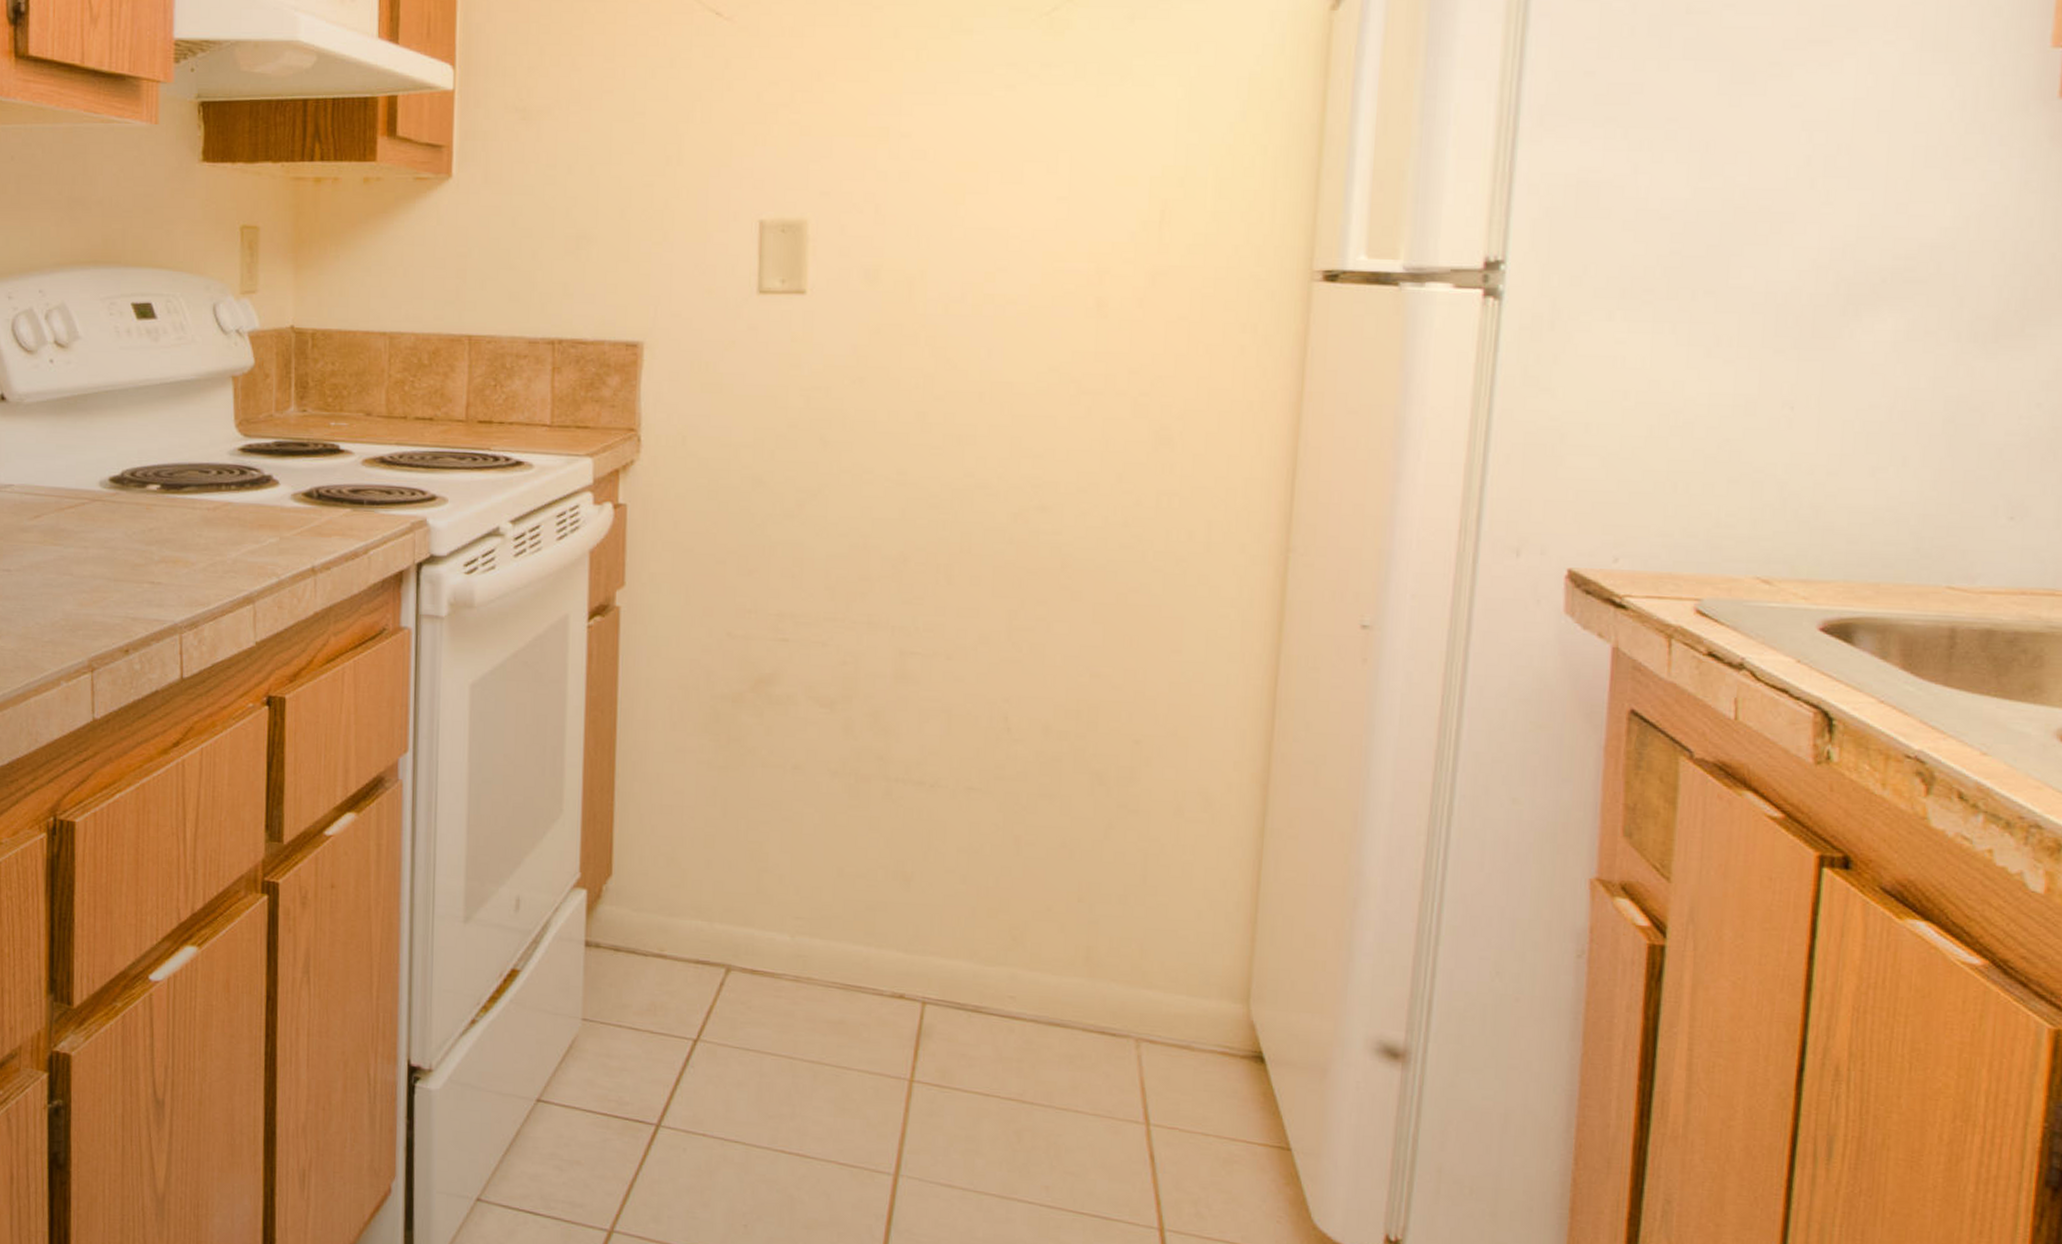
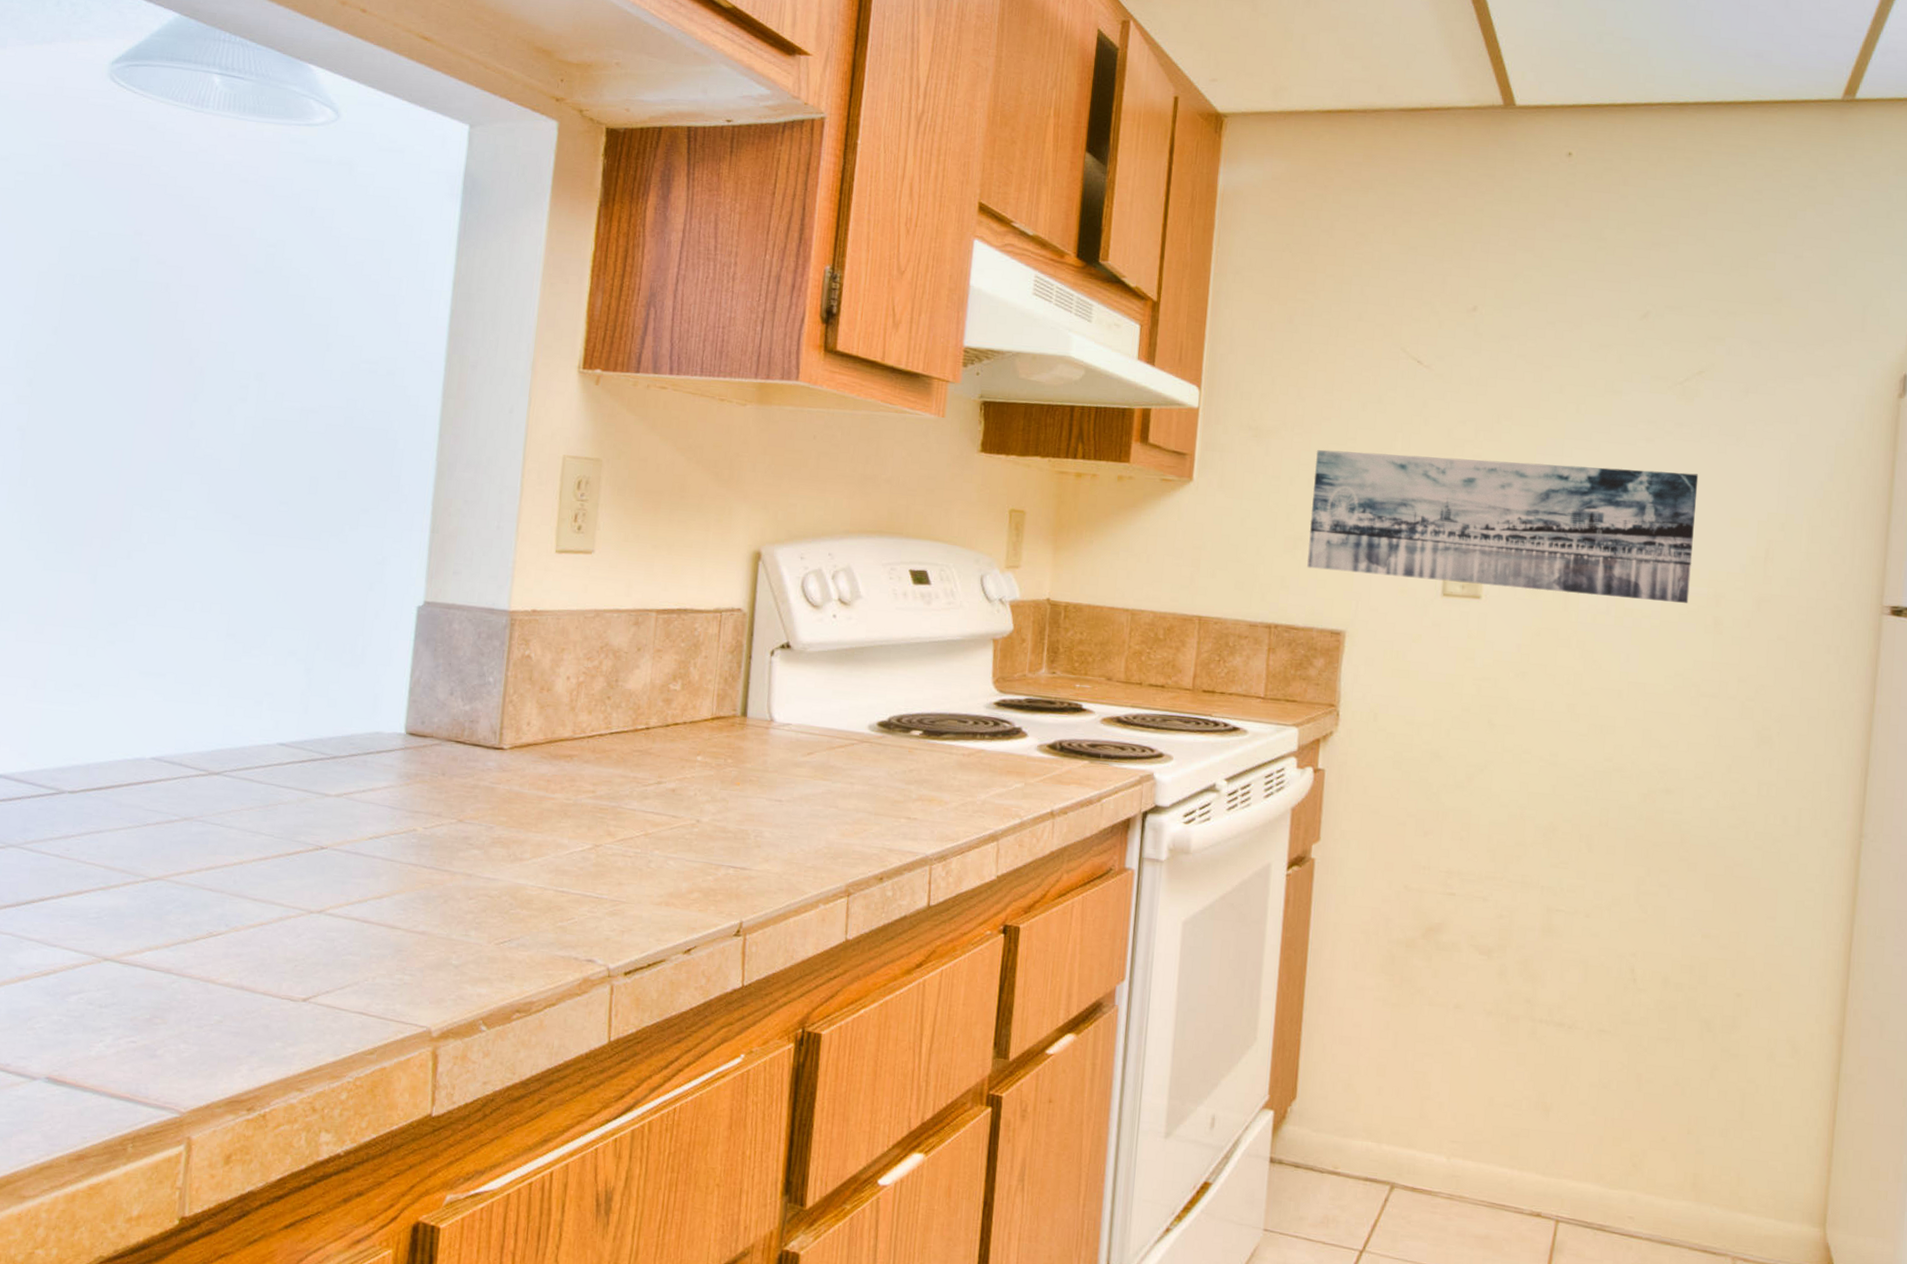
wall art: none [593,124,1073,283] -> present [1307,449,1699,603]

